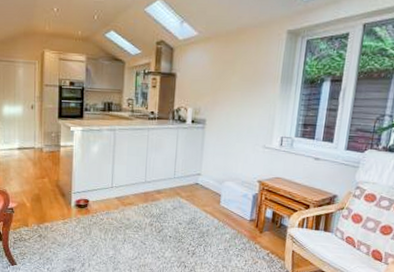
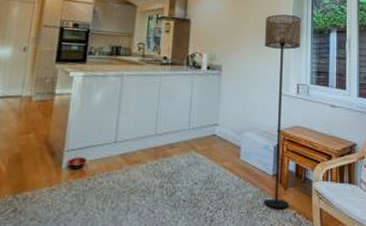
floor lamp: none [240,64,293,248] -> present [264,14,302,208]

